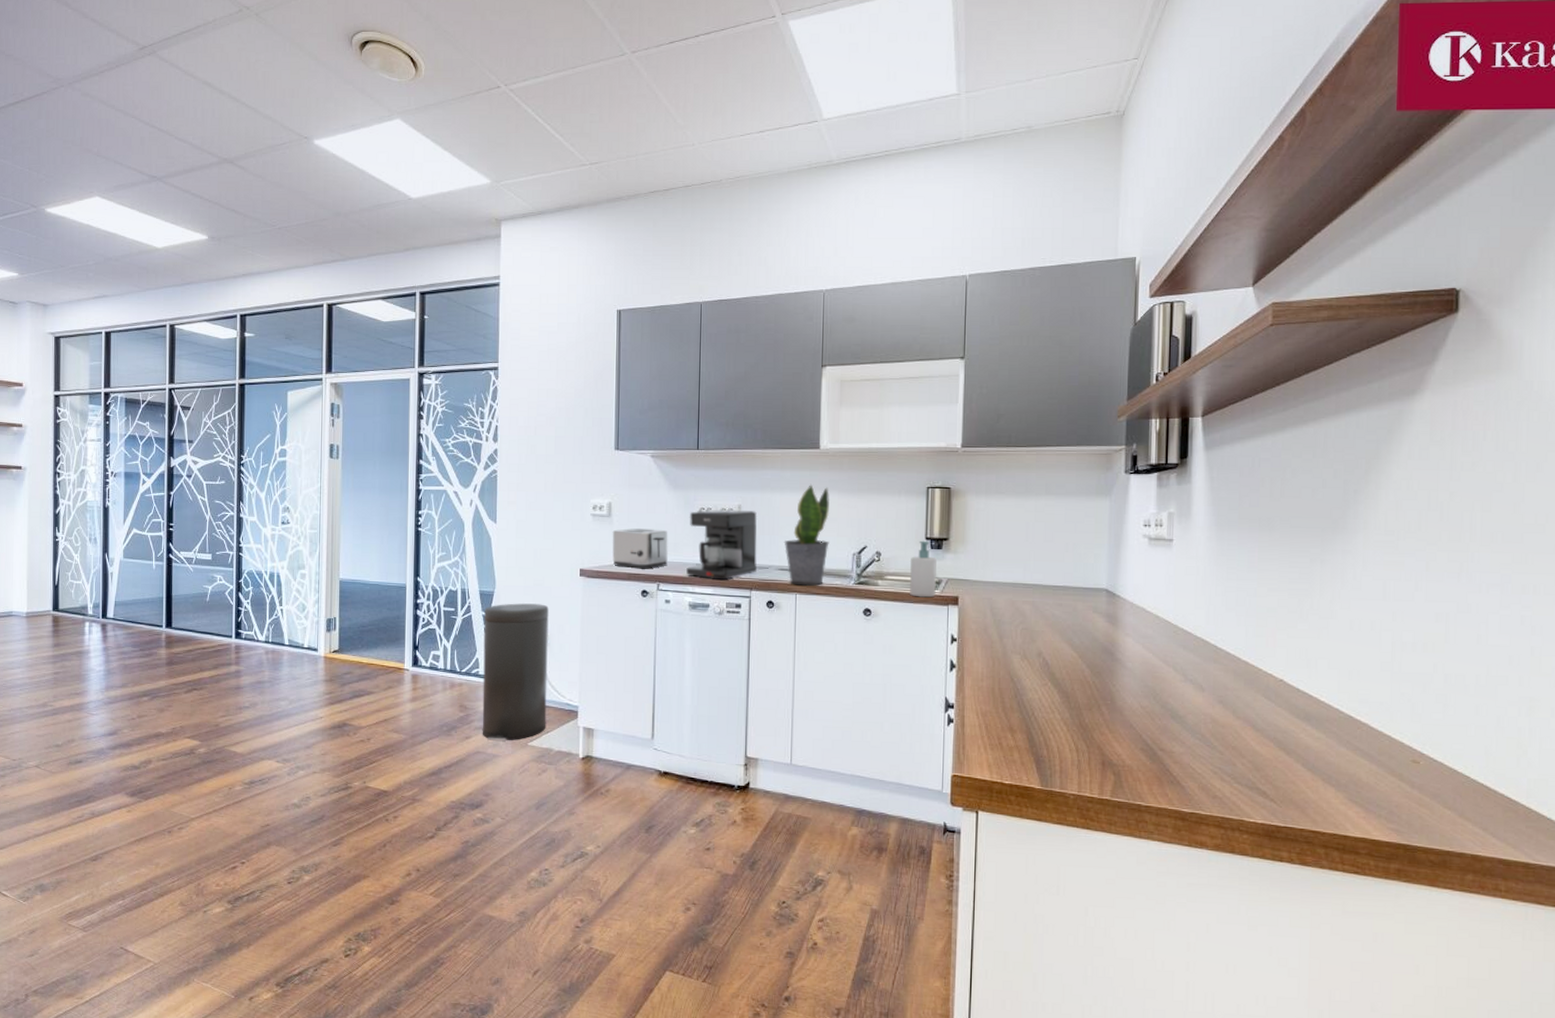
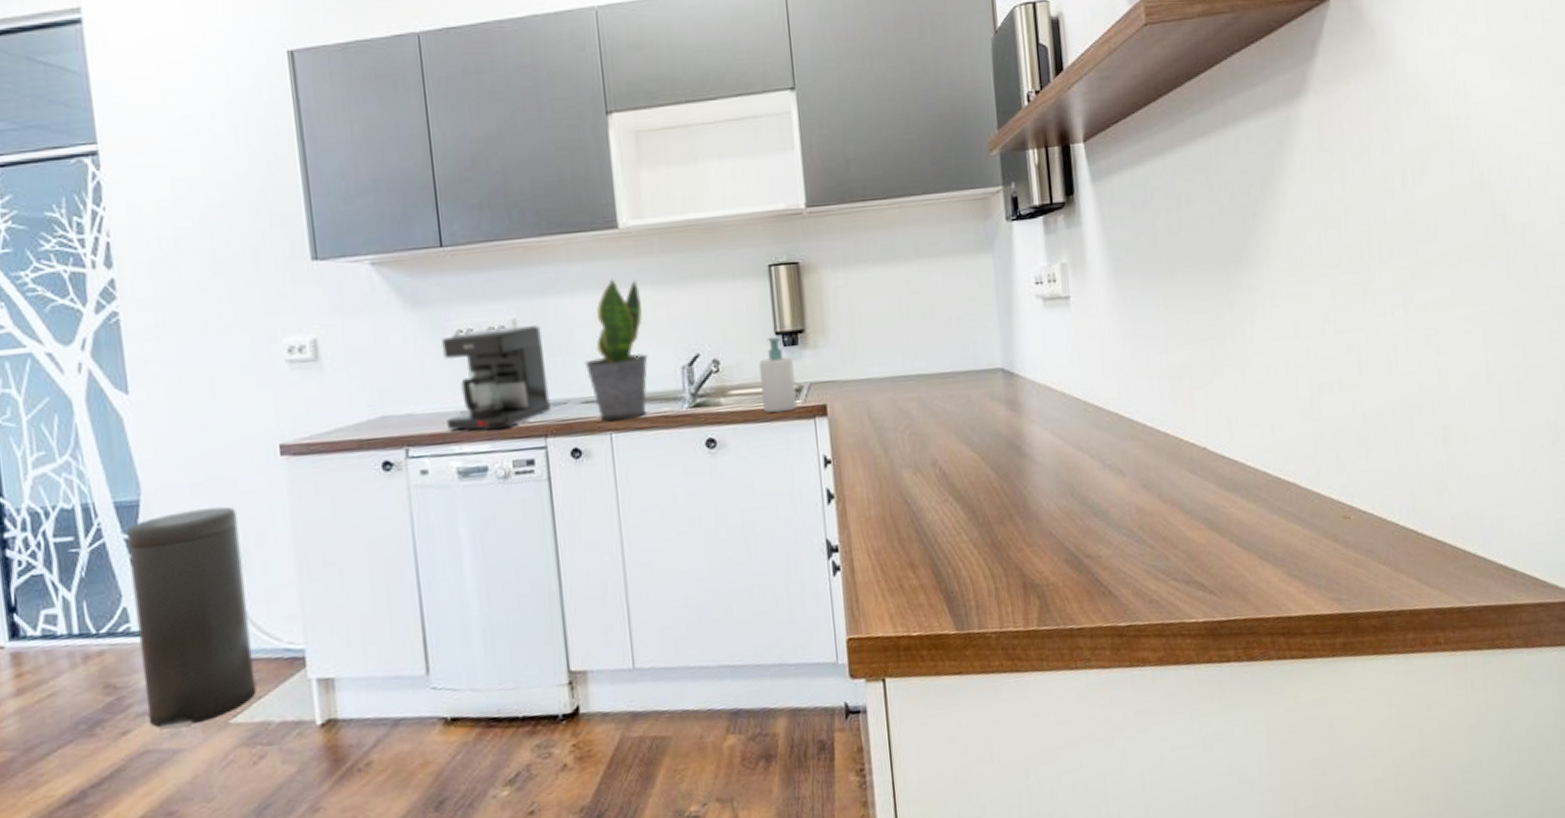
toaster: present [612,527,668,569] -> none [324,368,417,433]

